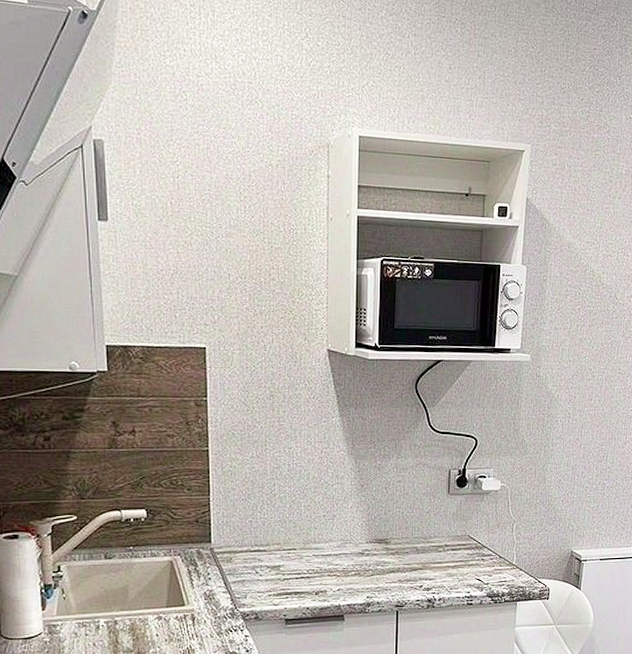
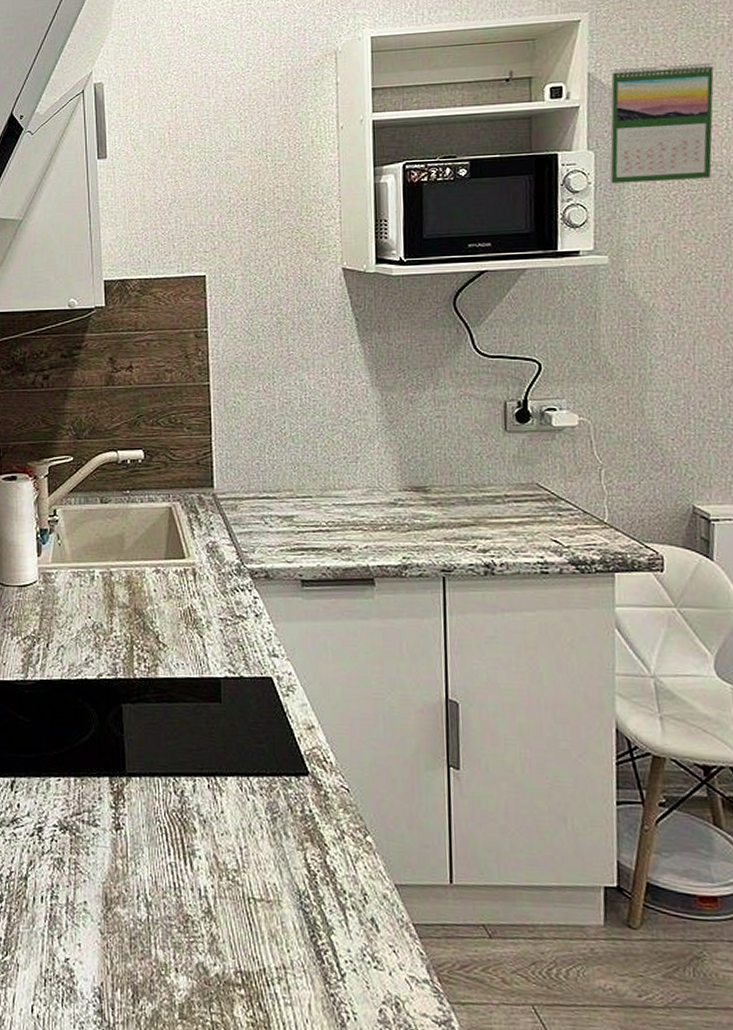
calendar: none [536,198,613,298] -> present [610,63,714,184]

